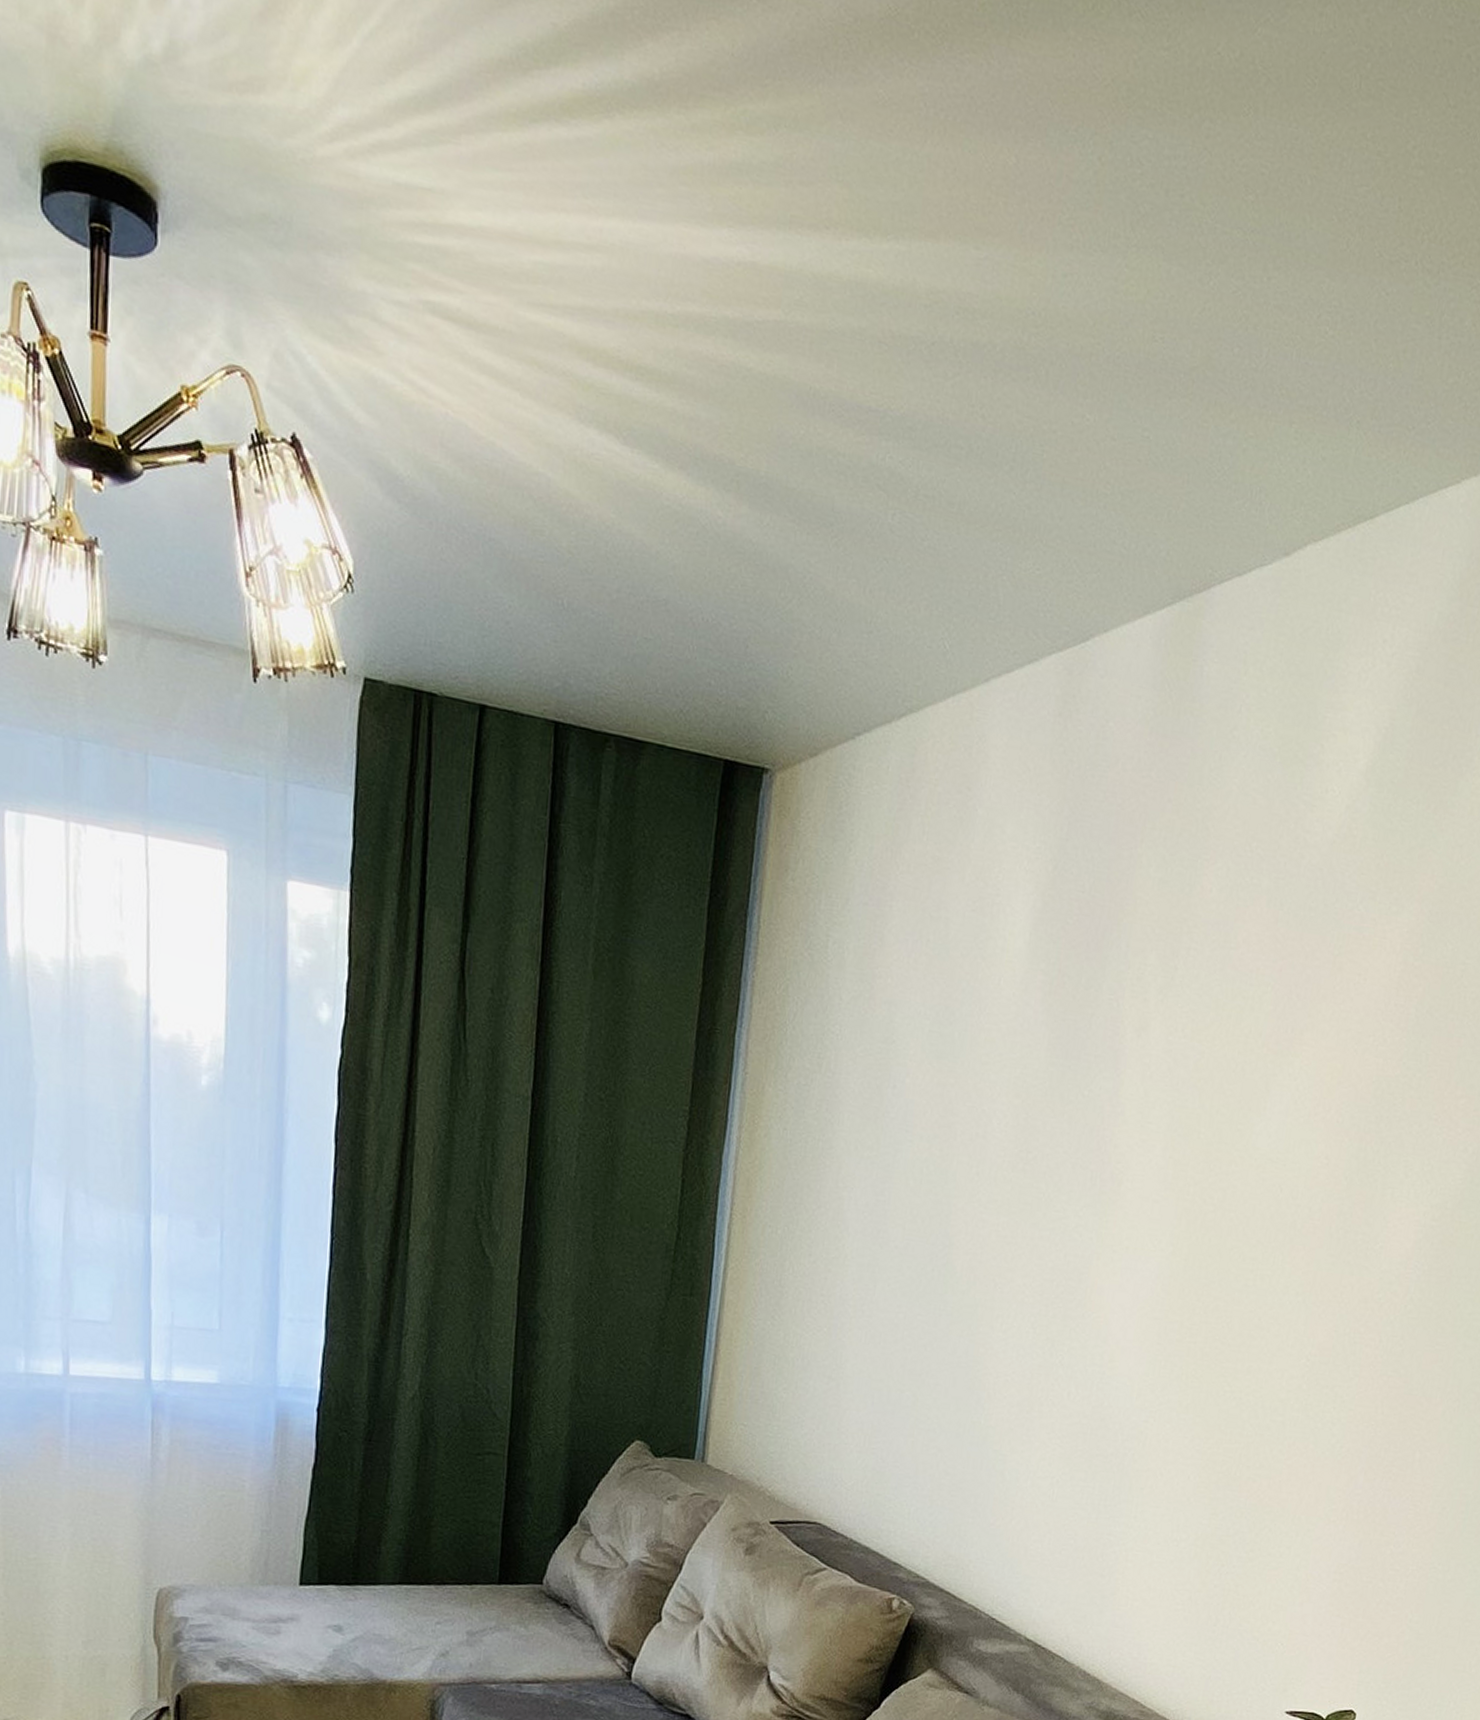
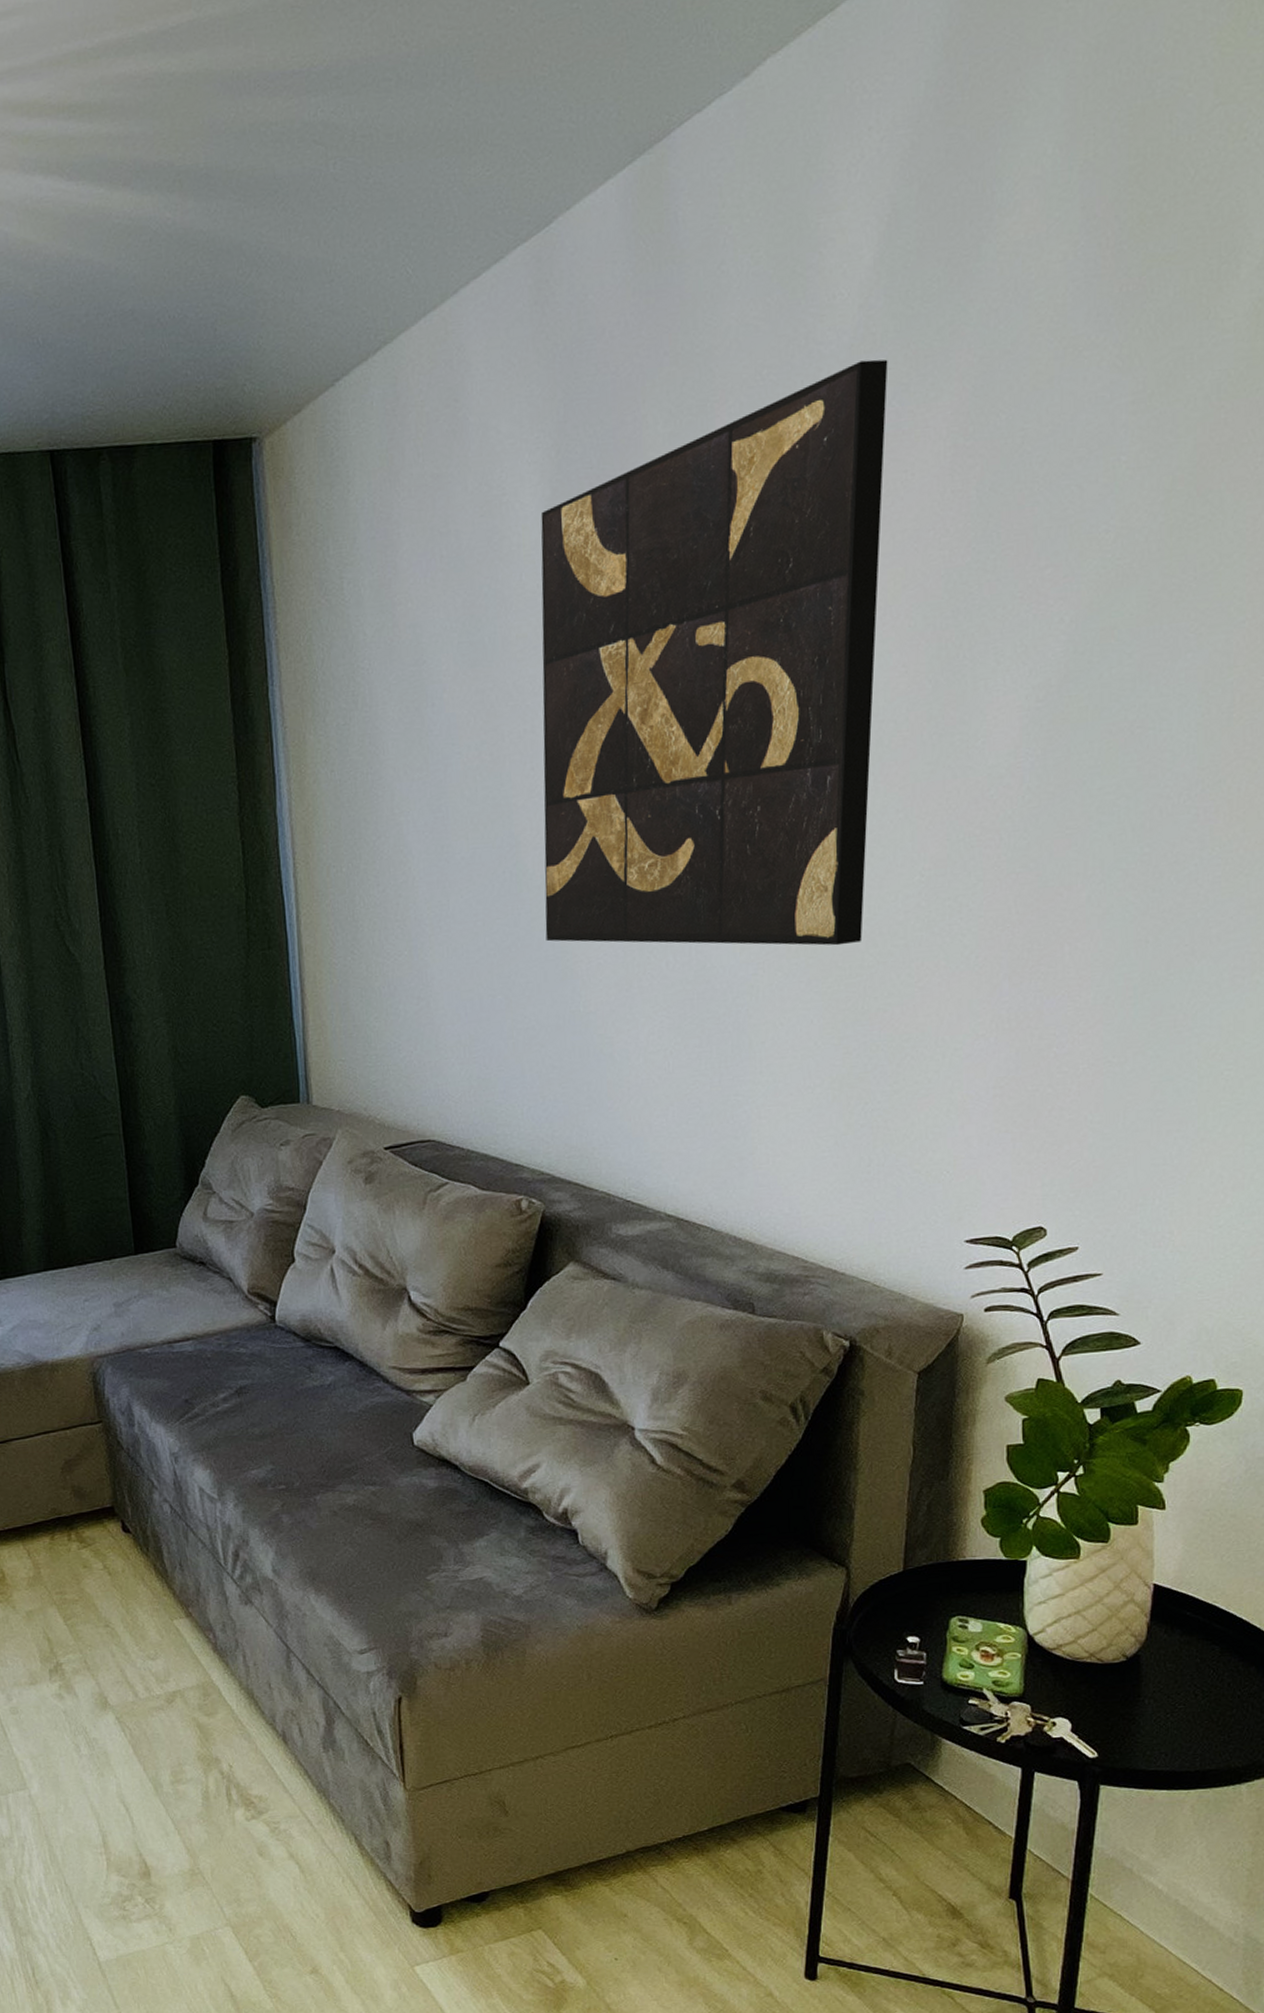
wall art: none [961,858,1362,1411] -> present [540,359,888,946]

